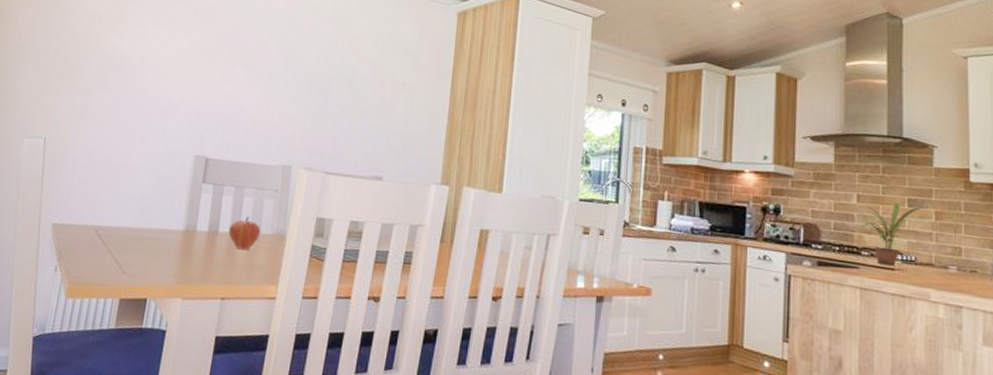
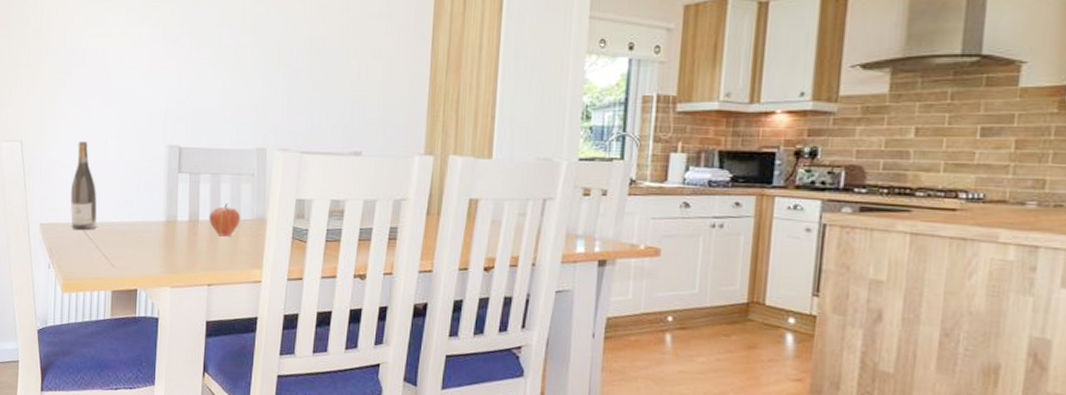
wine bottle: none [85,144,117,235] -> present [70,141,98,231]
potted plant: present [860,202,928,267] -> none [916,132,1007,207]

